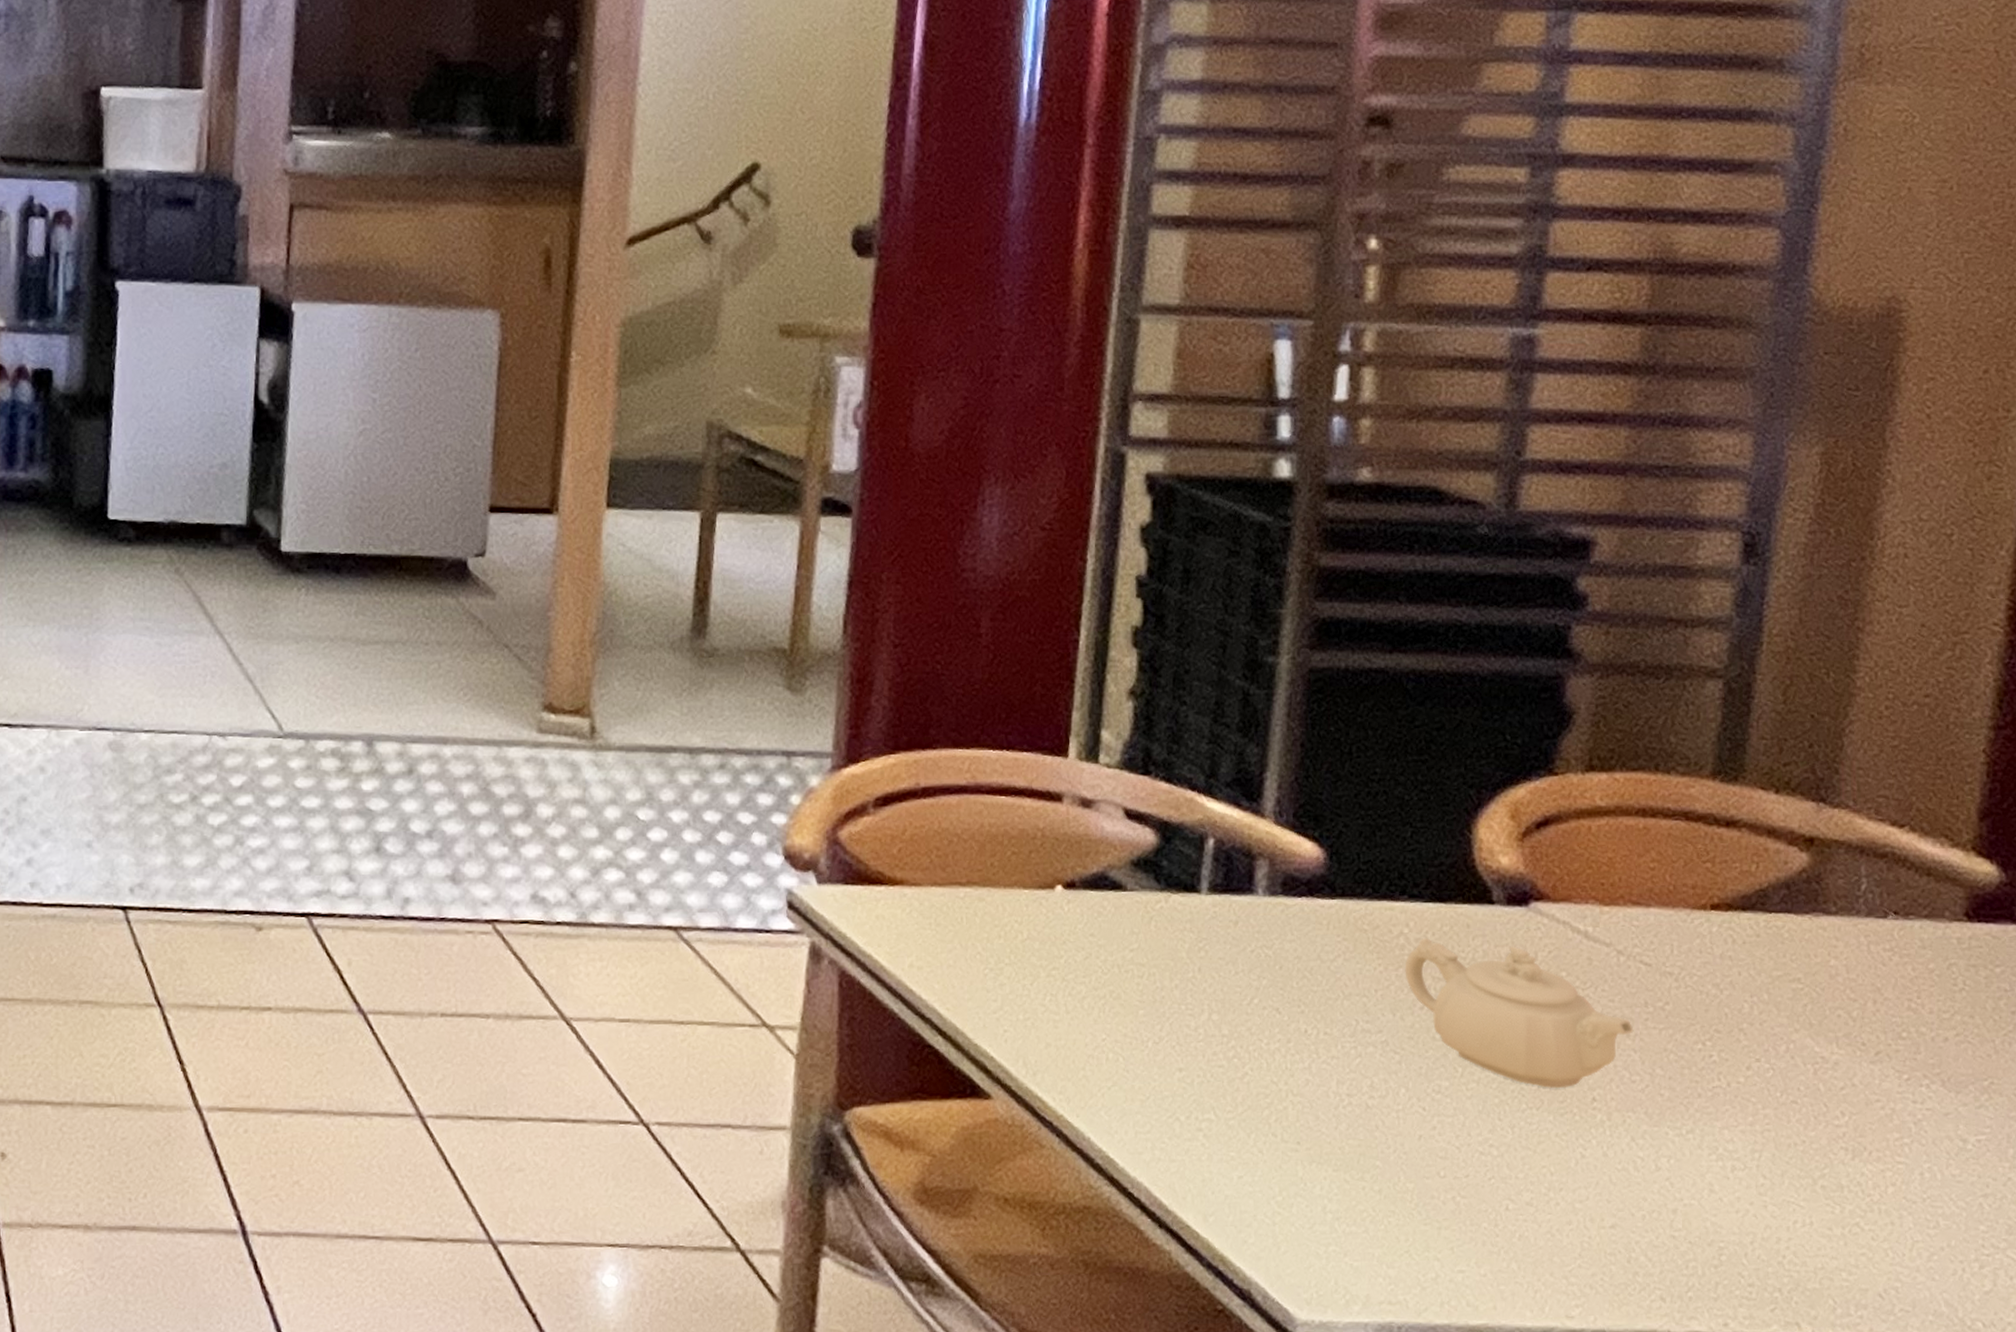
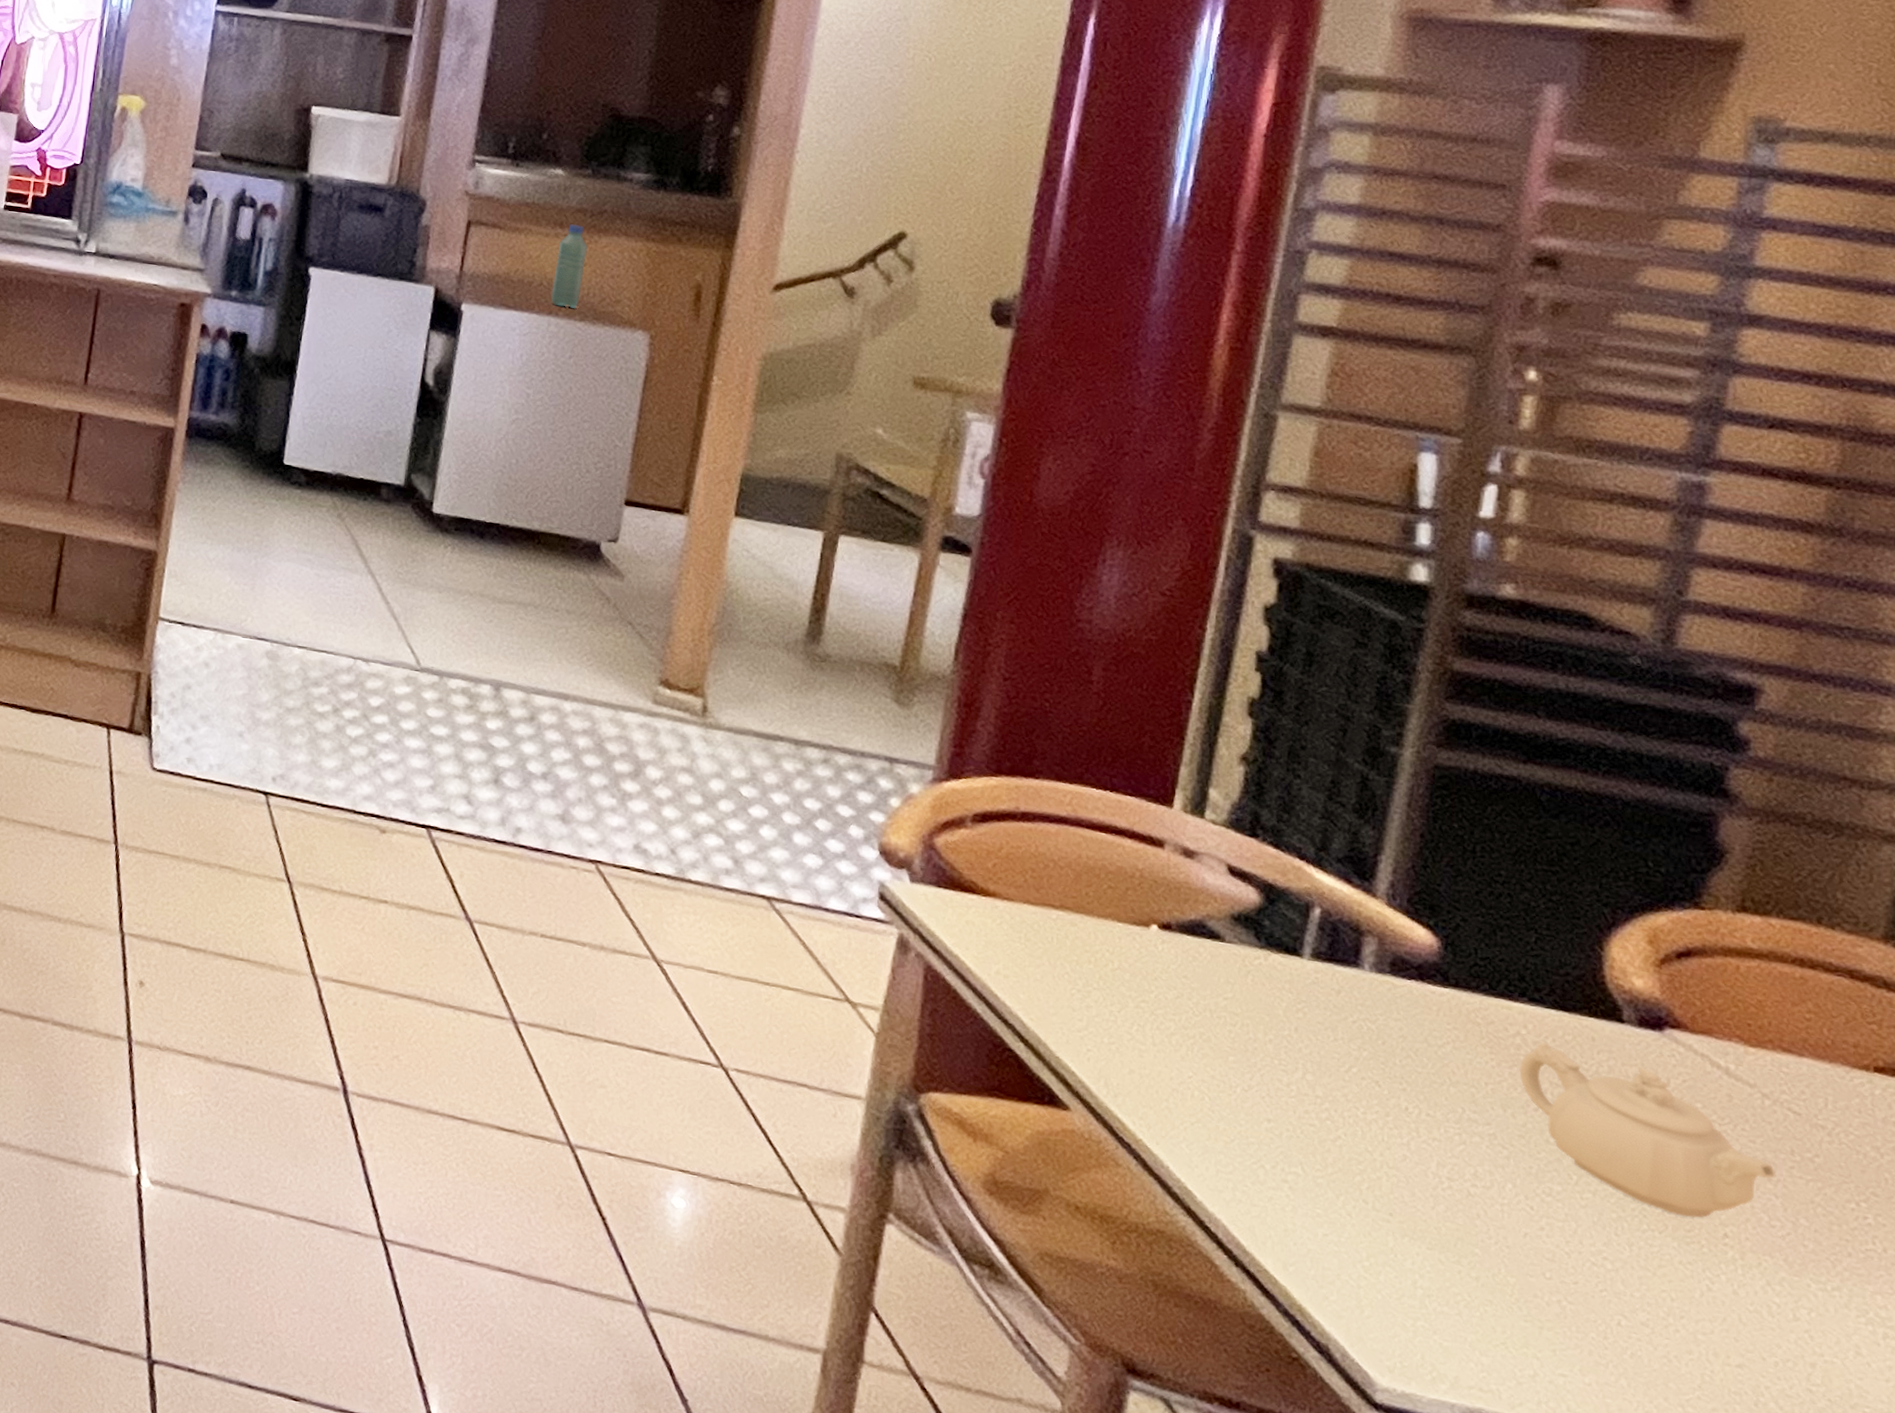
water bottle: none [389,195,424,293] -> present [551,224,588,308]

